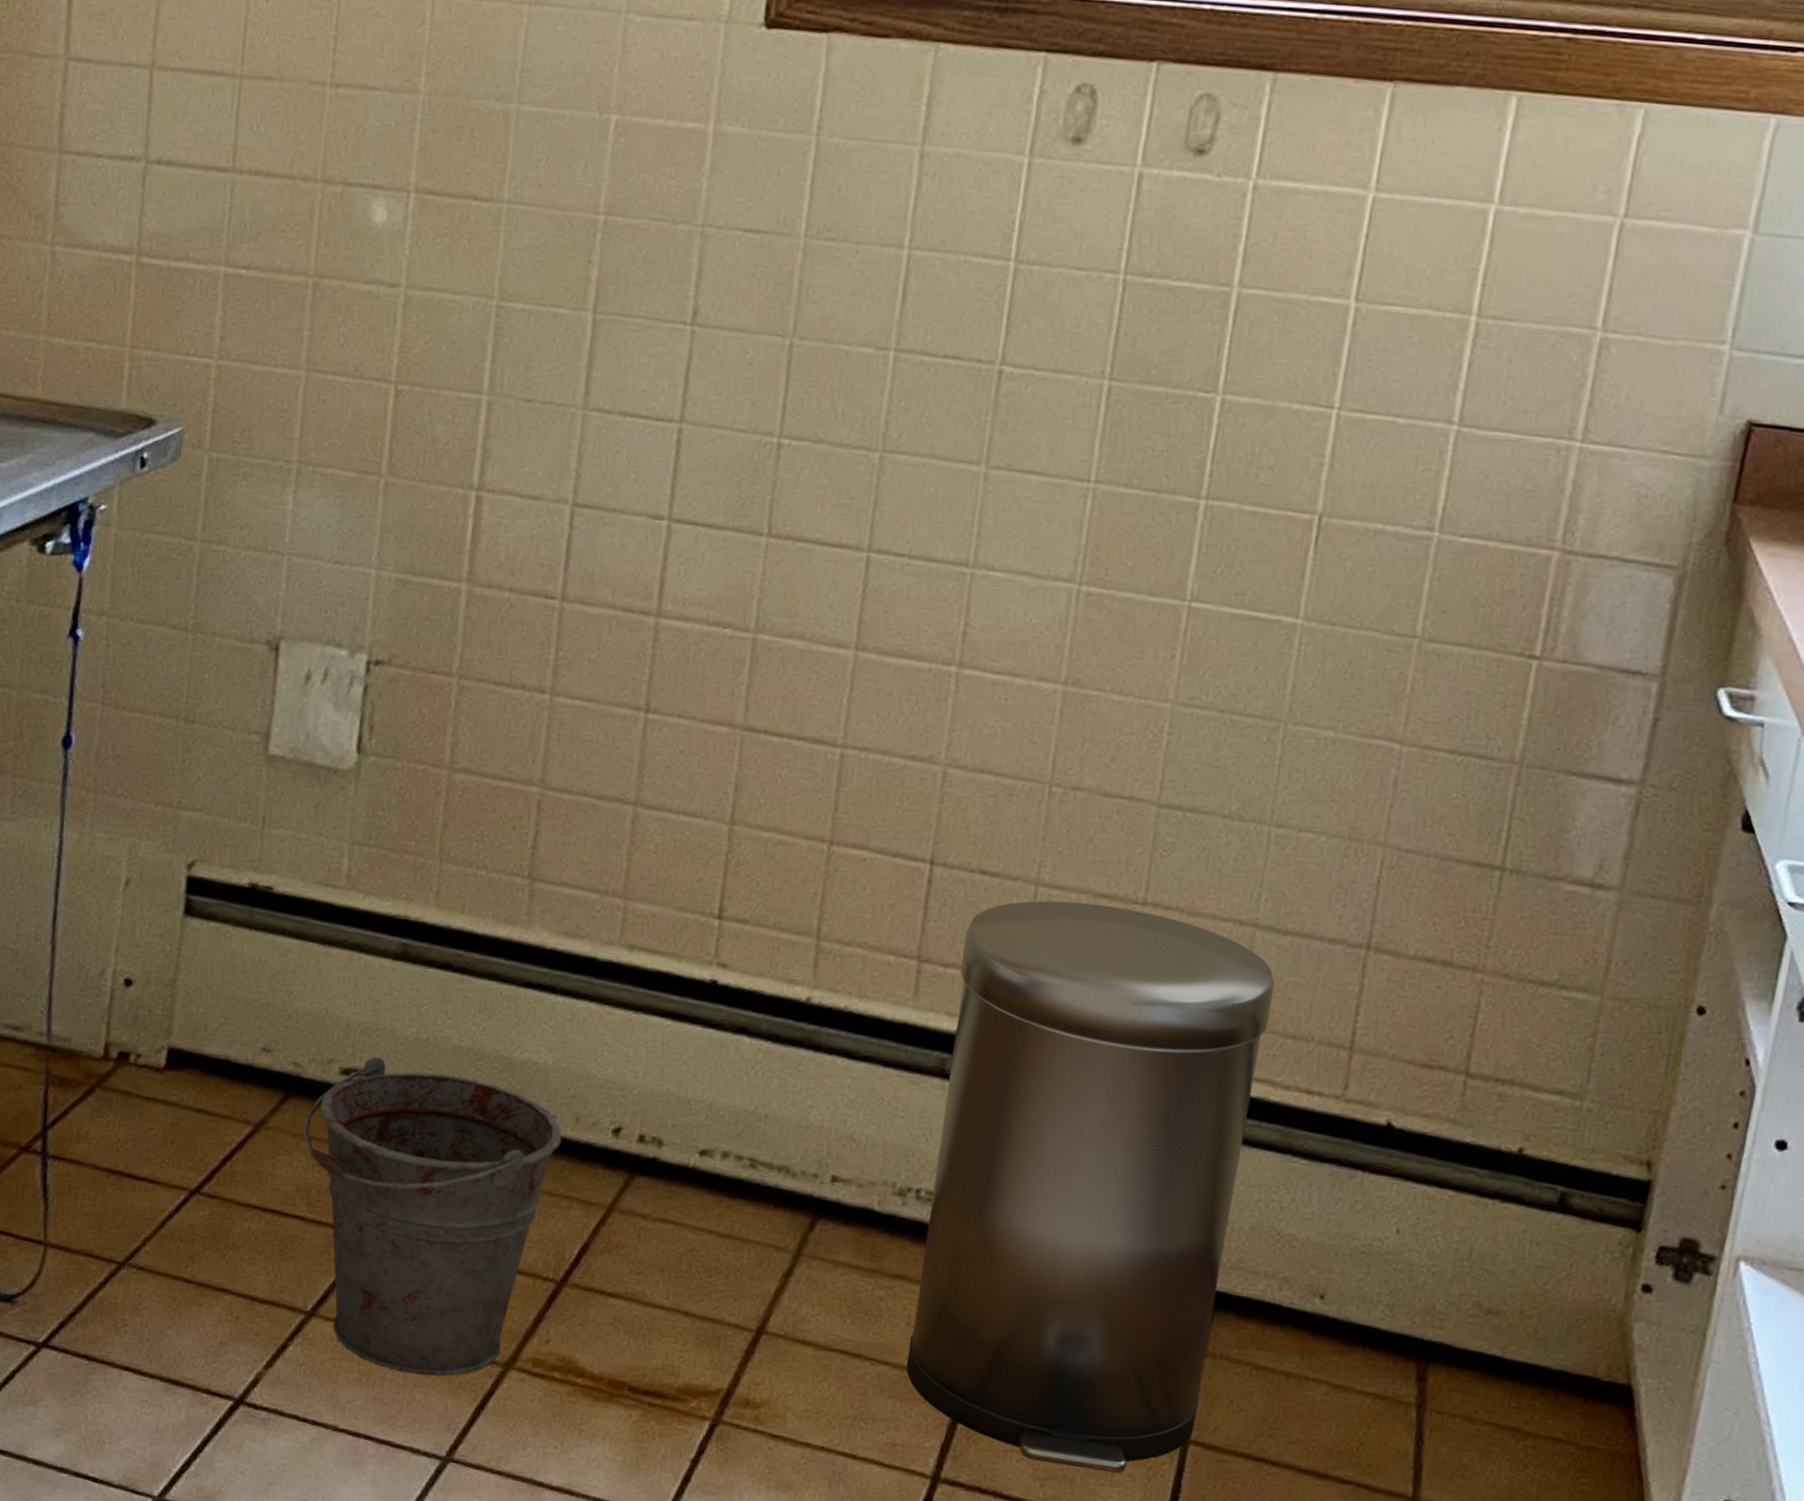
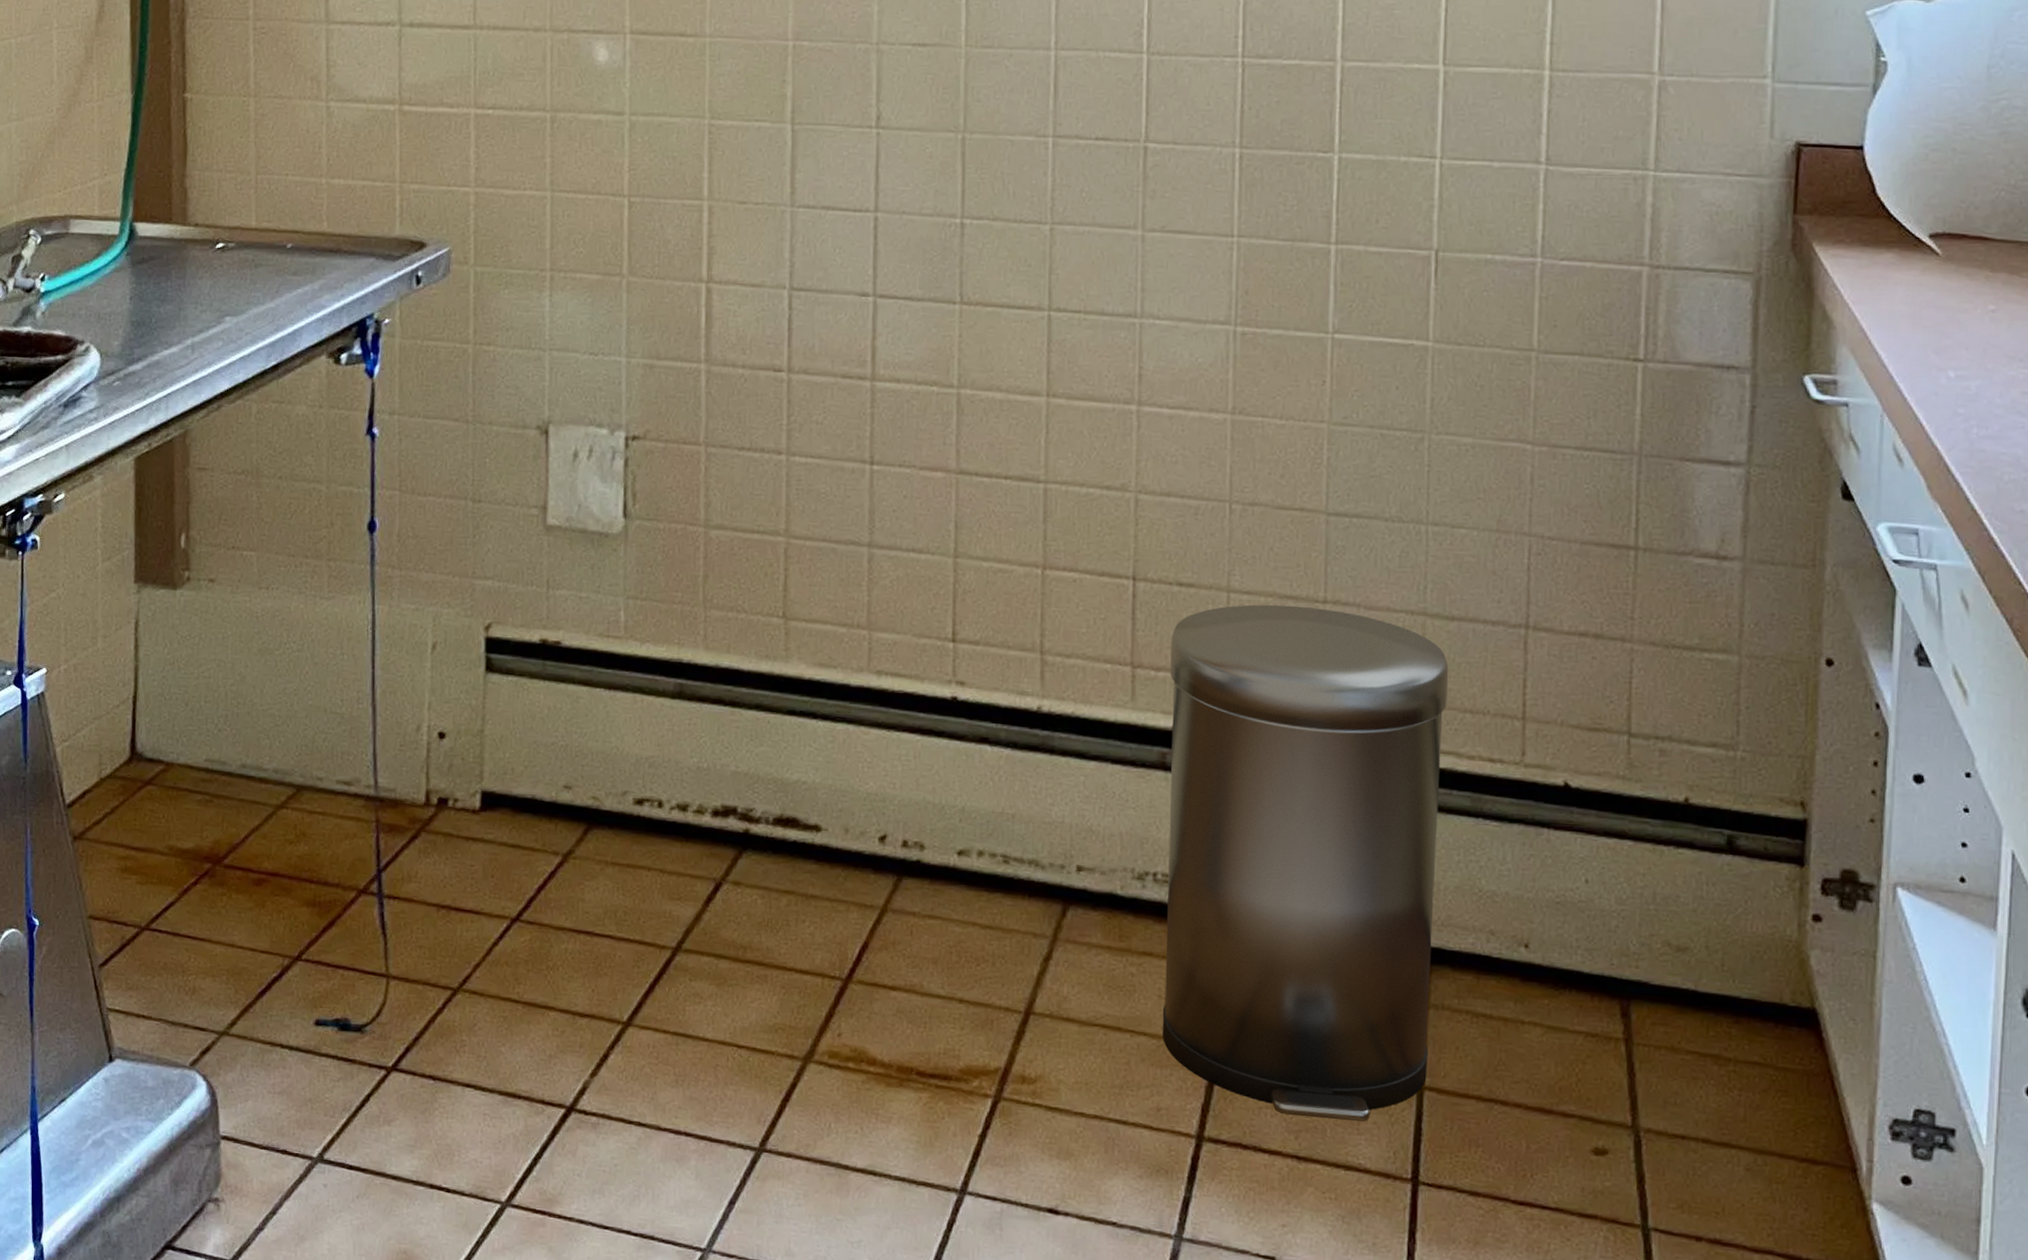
bucket: present [304,1057,562,1376] -> none [607,787,835,1074]

